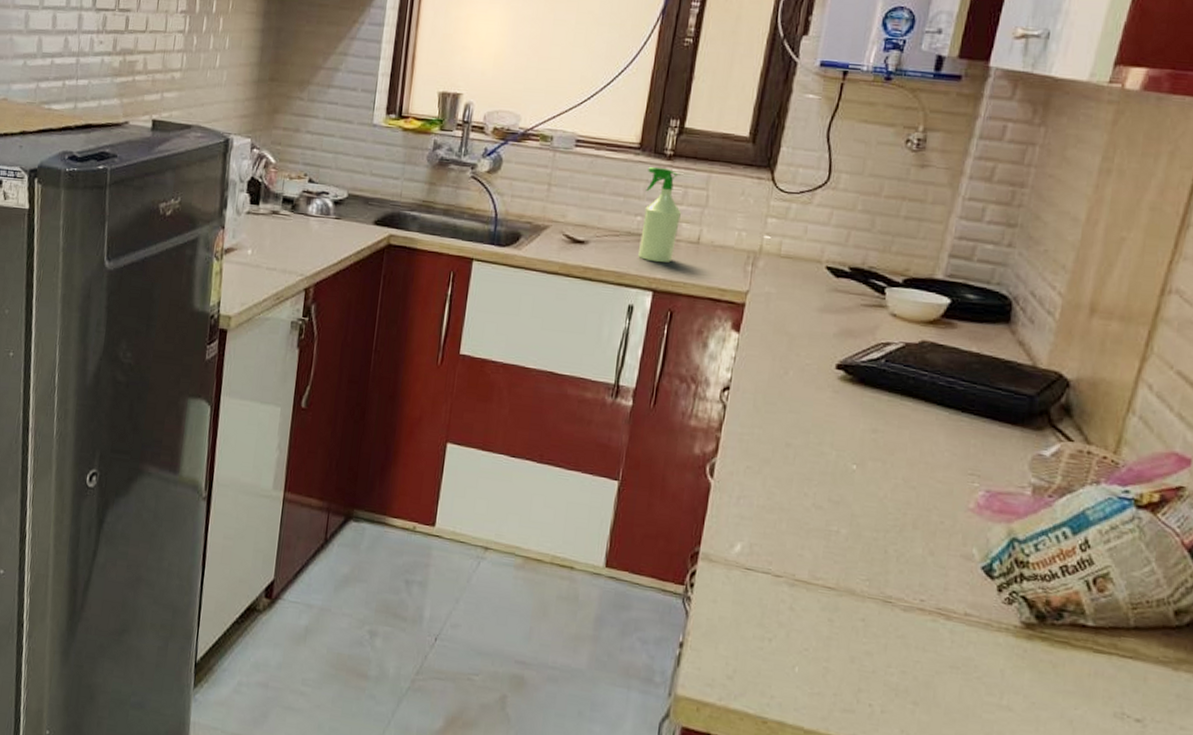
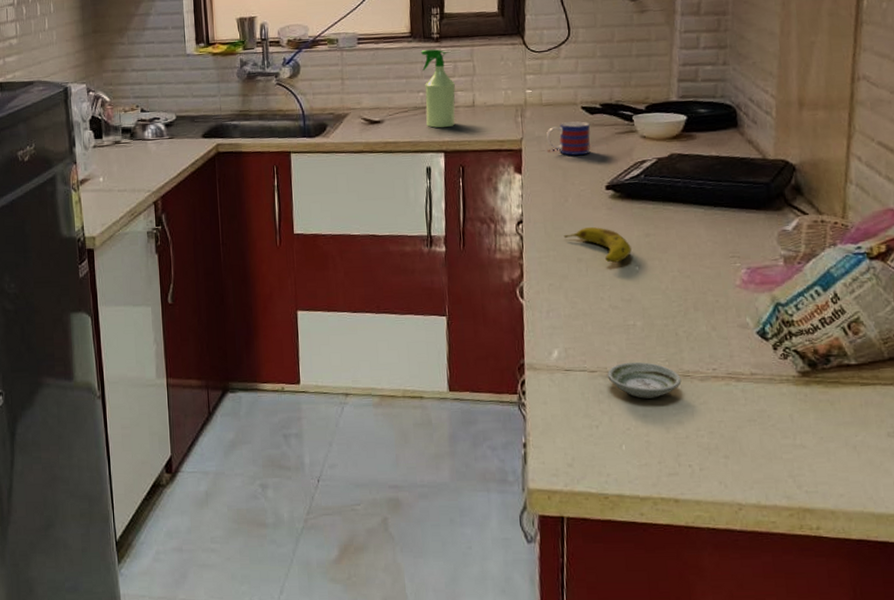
fruit: none [774,408,853,456] -> present [563,226,632,263]
mug: none [776,281,833,323] -> present [546,121,591,156]
saucer: none [794,572,881,621] -> present [607,361,682,399]

